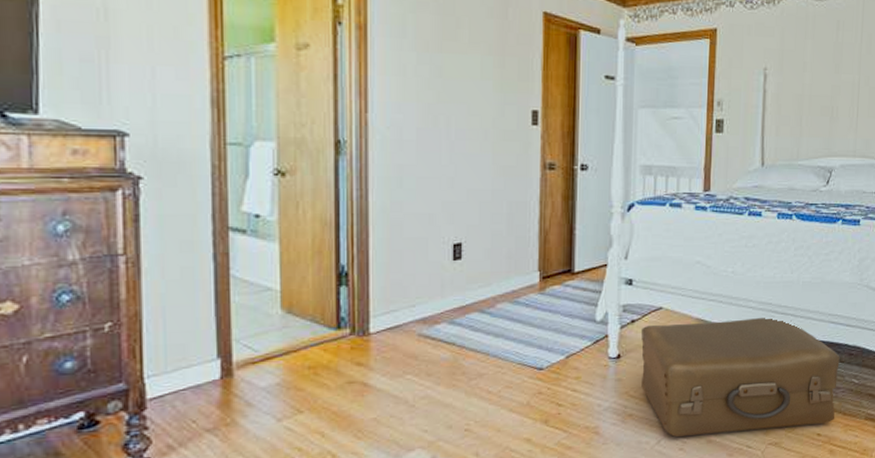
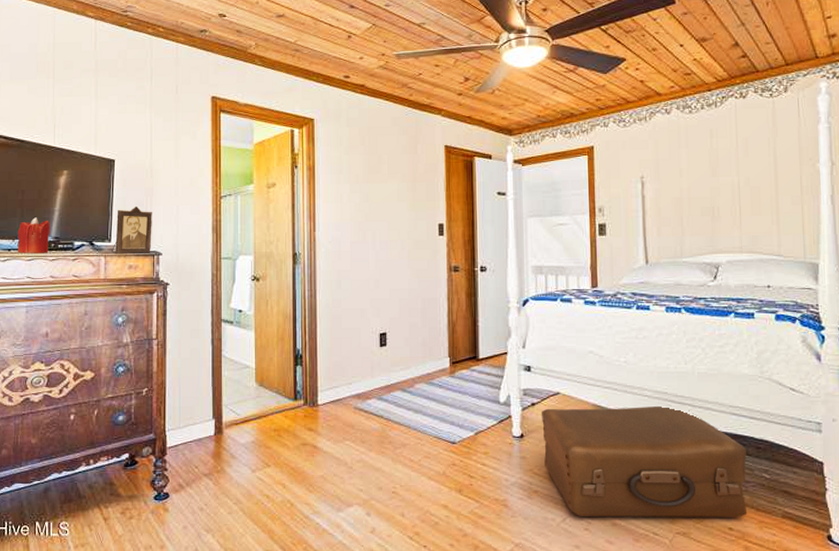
photo frame: none [40,63,111,133] -> present [112,206,152,254]

